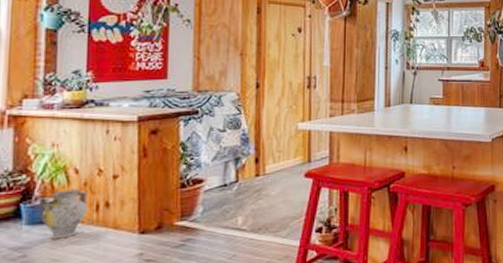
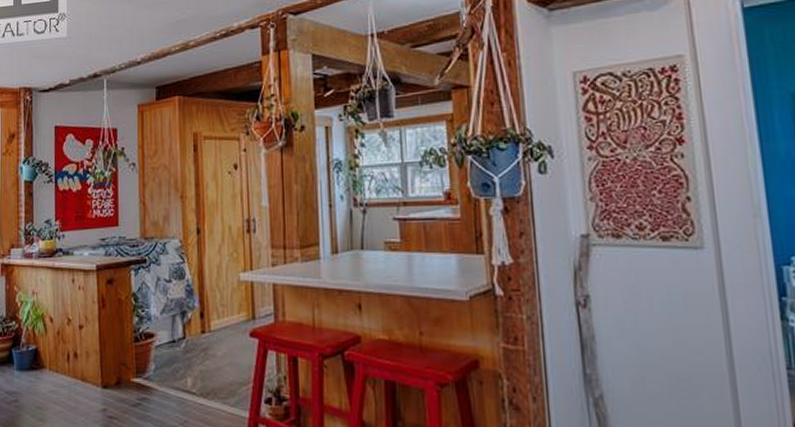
ceramic jug: present [40,189,88,239] -> none [26,338,61,387]

